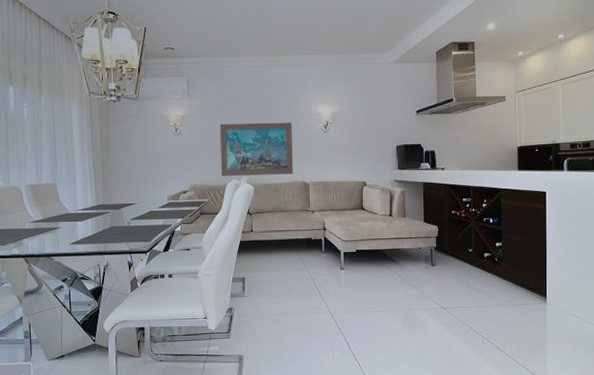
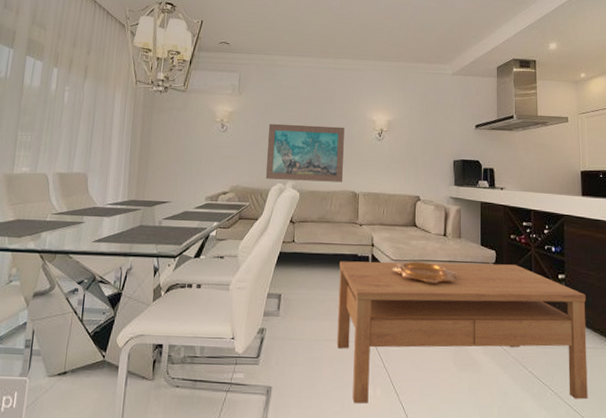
coffee table: none [296,237,522,365] -> present [336,261,588,404]
decorative bowl: none [343,240,403,259] -> present [392,261,457,284]

